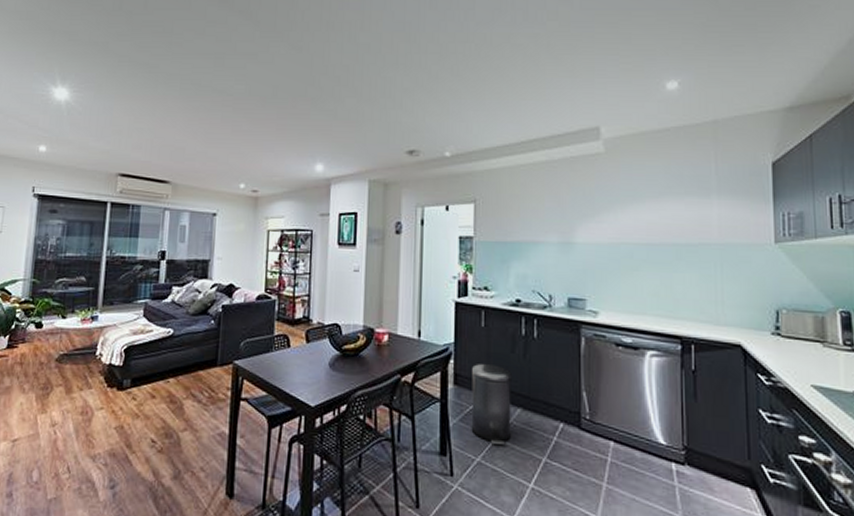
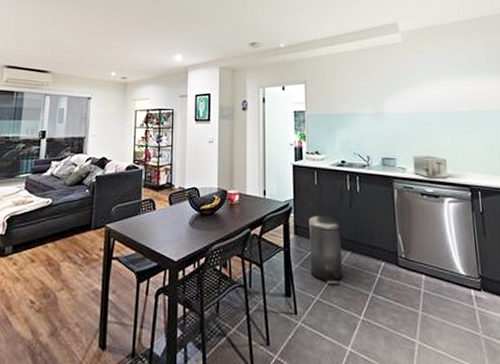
toaster: none [608,296,653,327] -> present [413,155,448,179]

